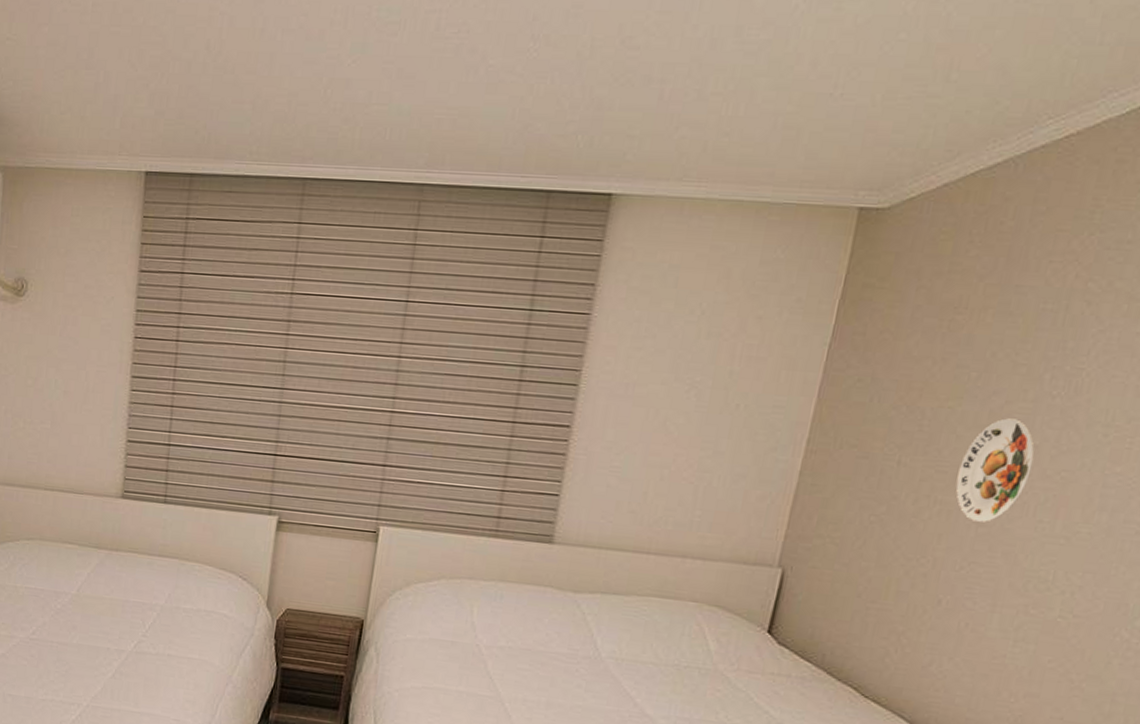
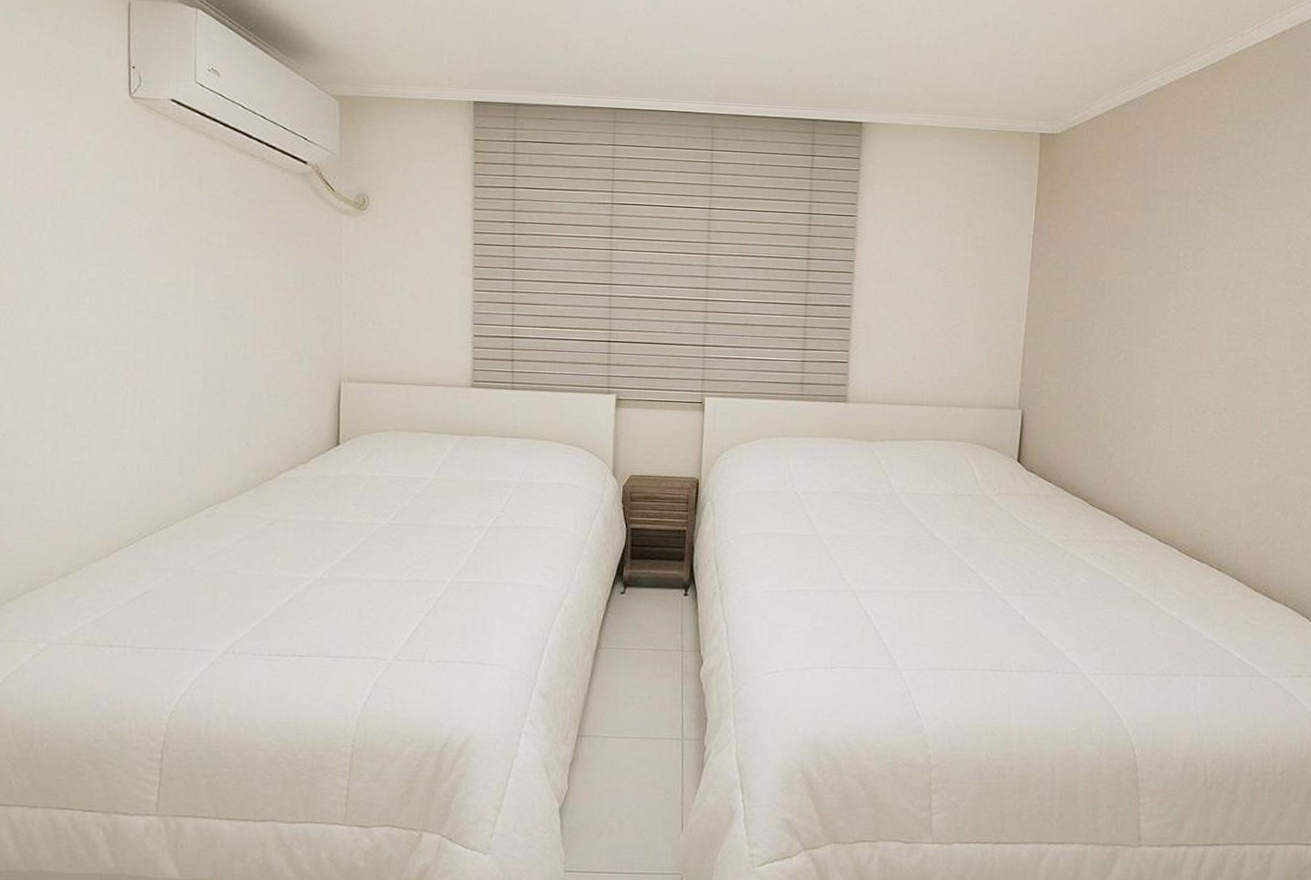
decorative plate: present [956,418,1035,522] -> none [1133,286,1181,364]

